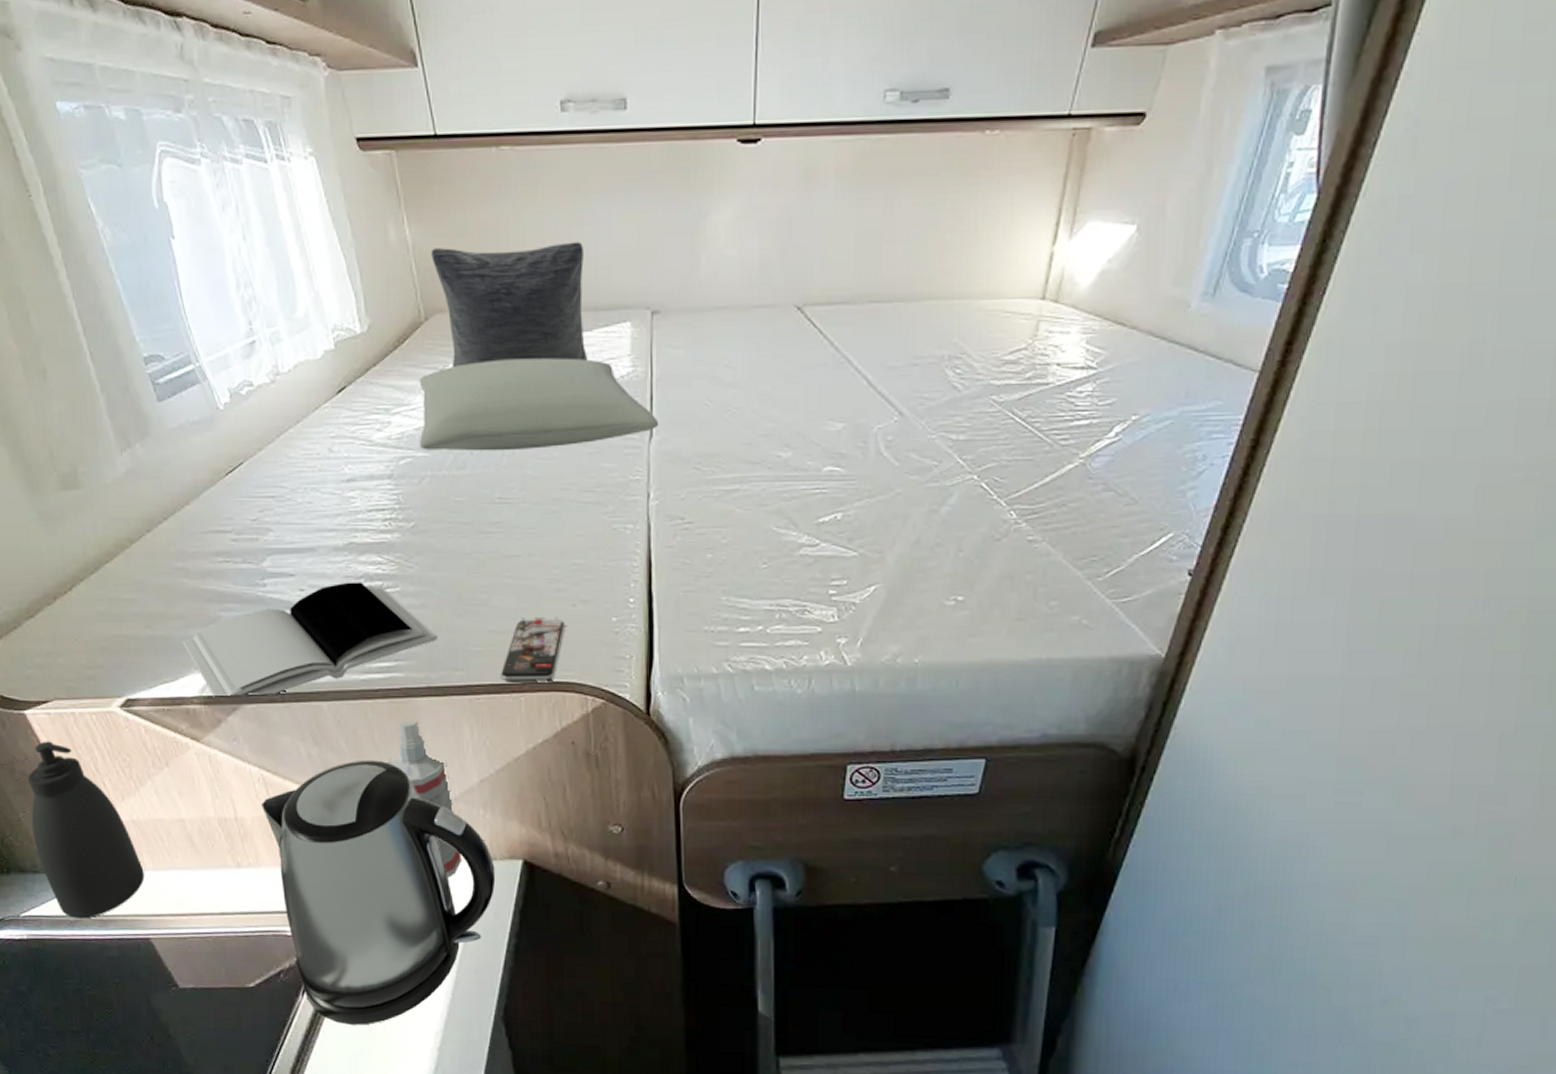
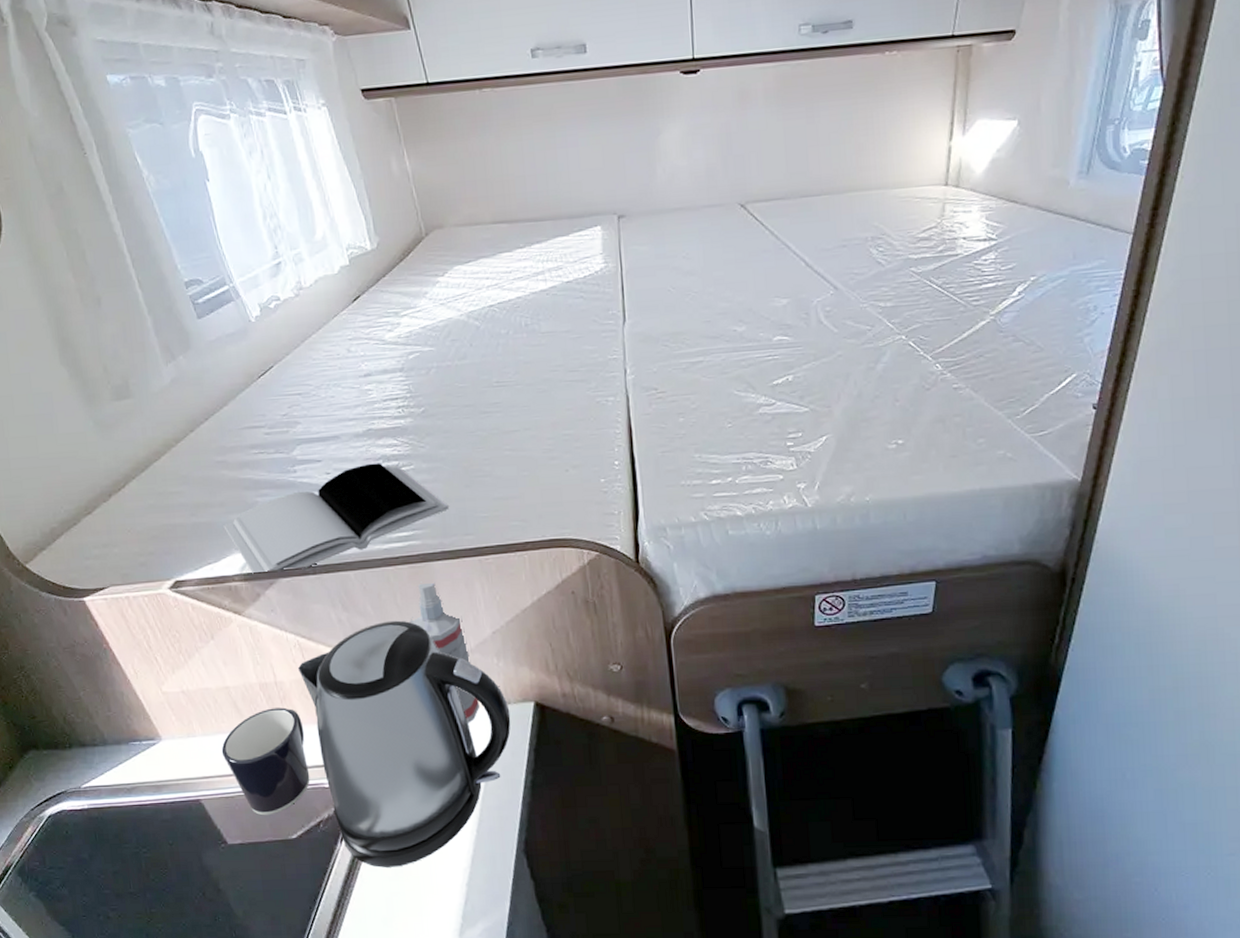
soap dispenser: present [28,741,145,919] -> none [87,624,194,786]
mug: none [174,846,271,961] -> present [221,707,310,816]
pillow: present [419,358,658,451] -> none [423,259,630,346]
pillow: present [431,241,589,367] -> none [428,162,567,273]
smartphone: present [501,616,566,681] -> none [506,481,561,541]

